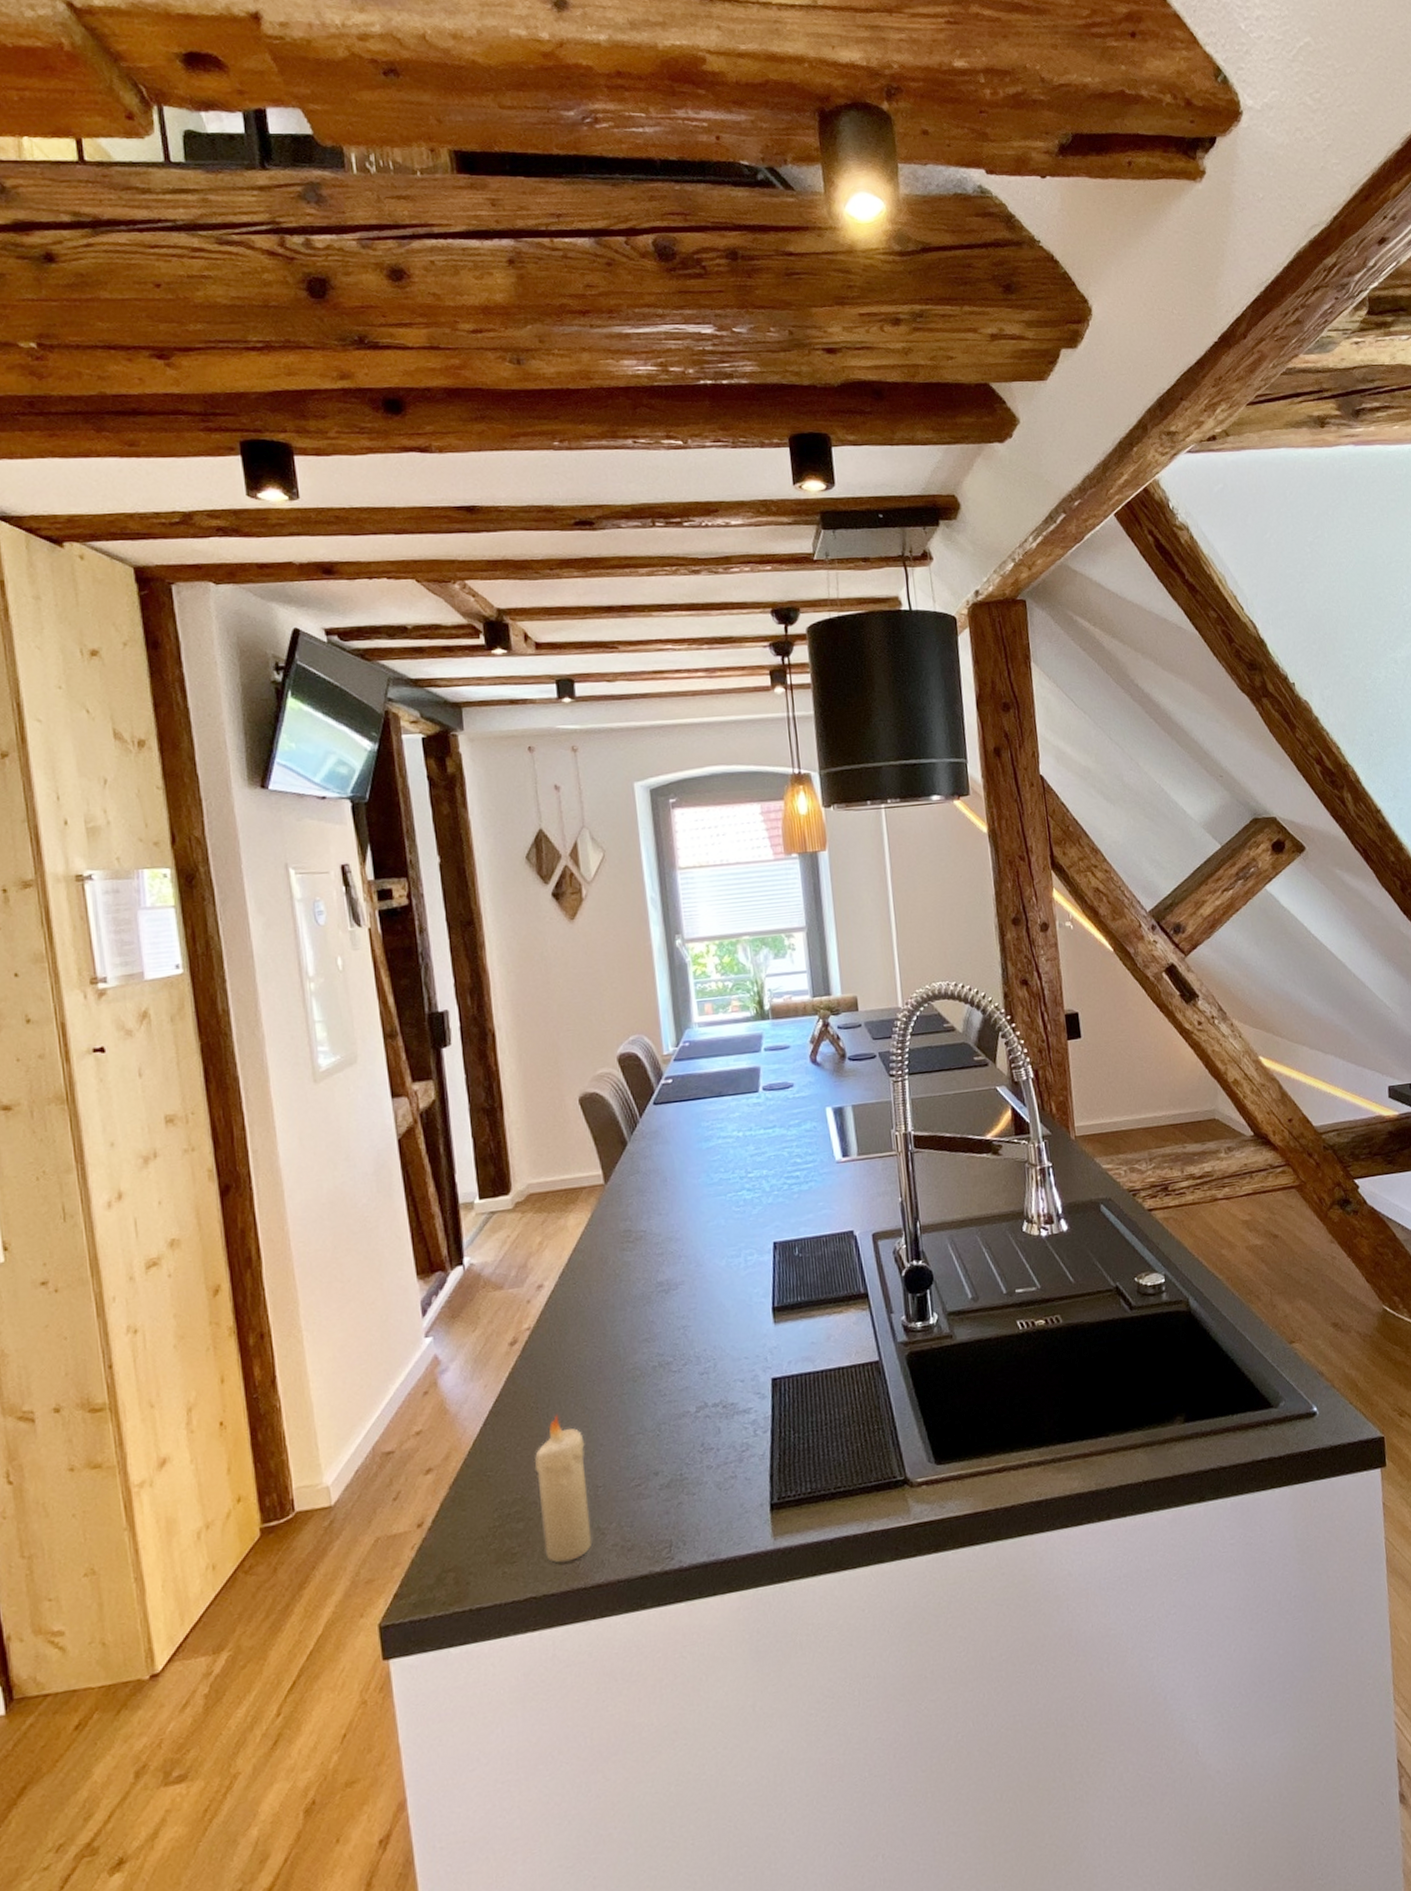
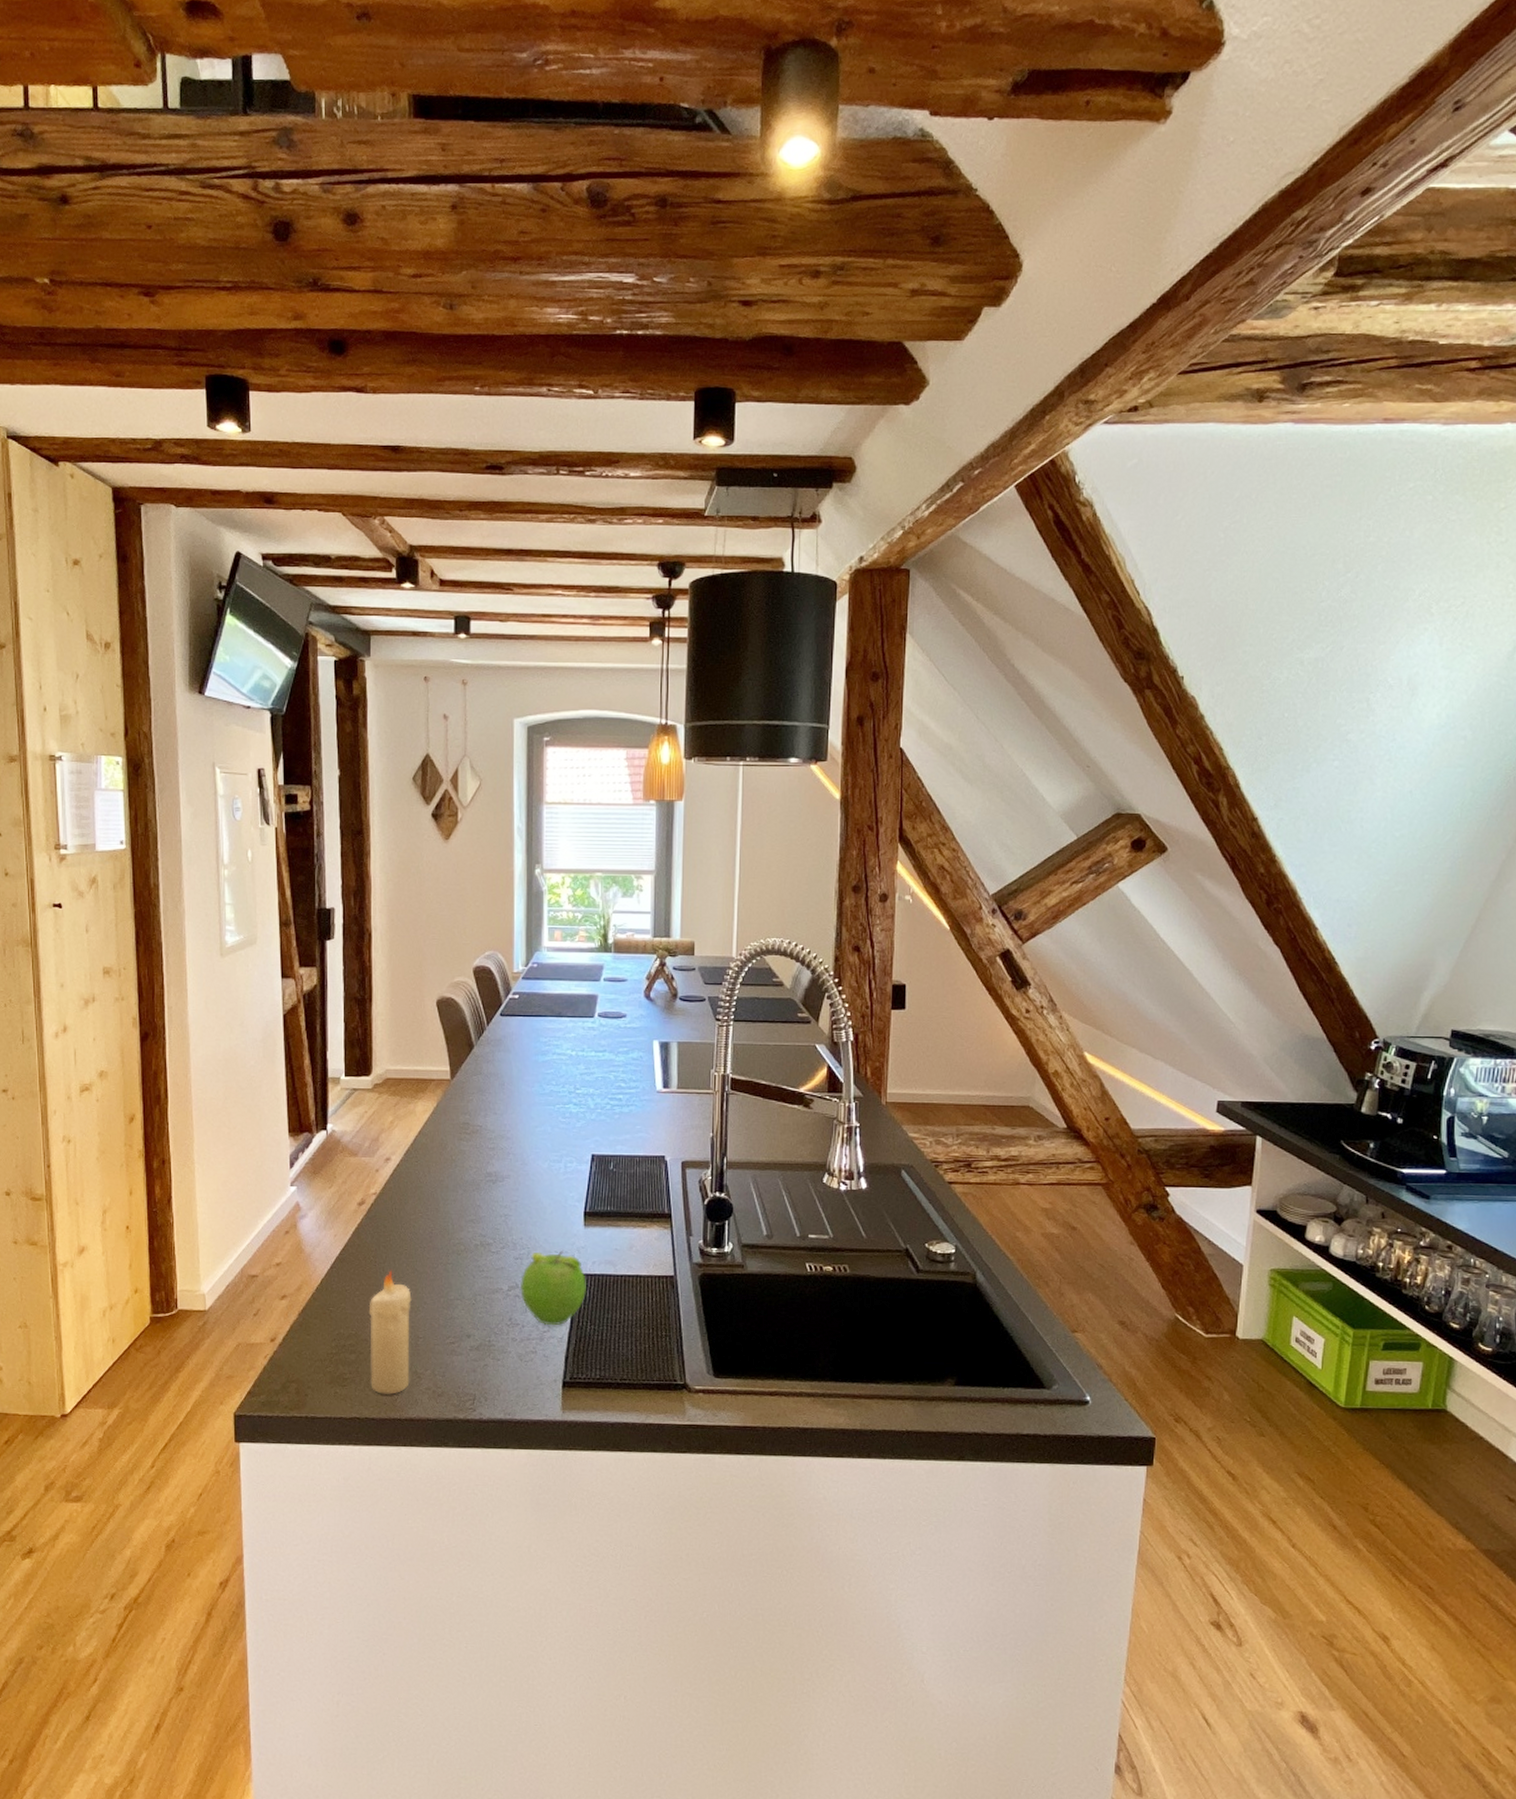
fruit: none [709,1355,785,1443] -> present [520,1251,586,1326]

